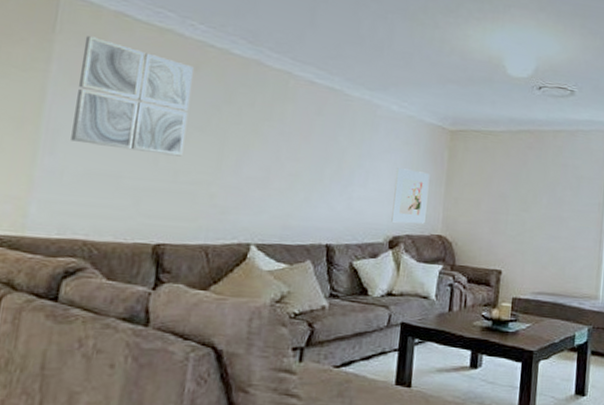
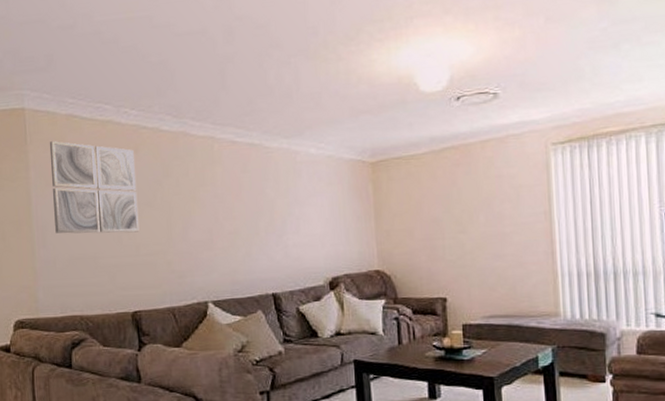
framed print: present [391,168,430,224] -> none [324,209,361,264]

